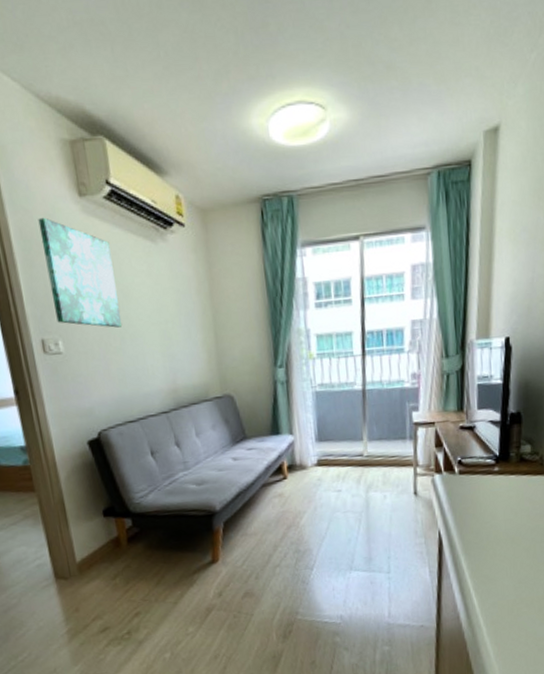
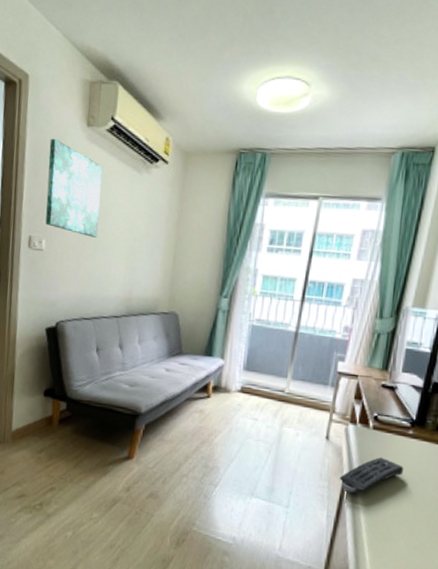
remote control: none [434,500,496,544] -> present [339,457,404,493]

